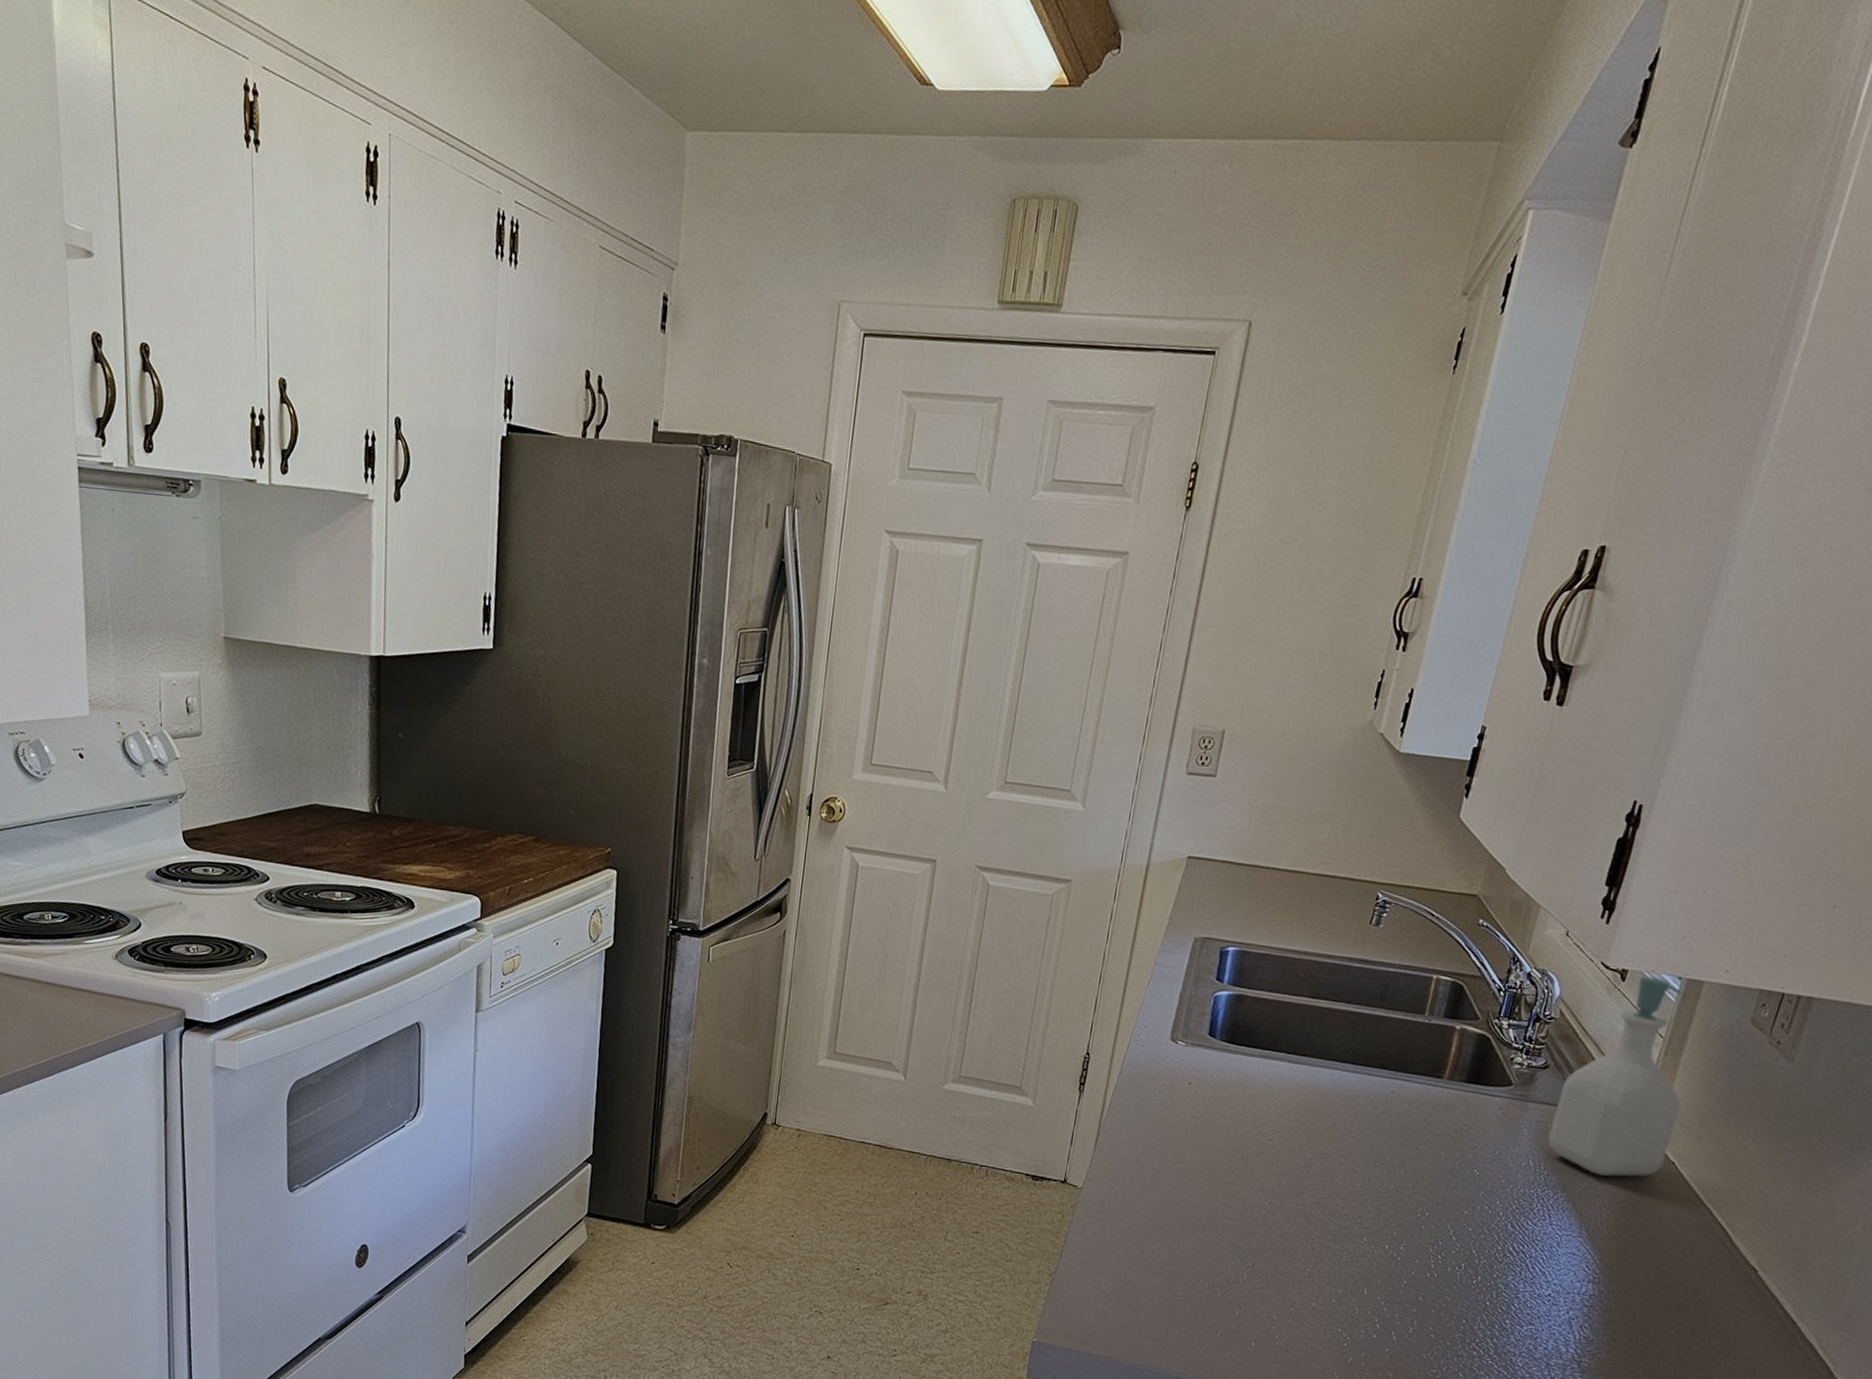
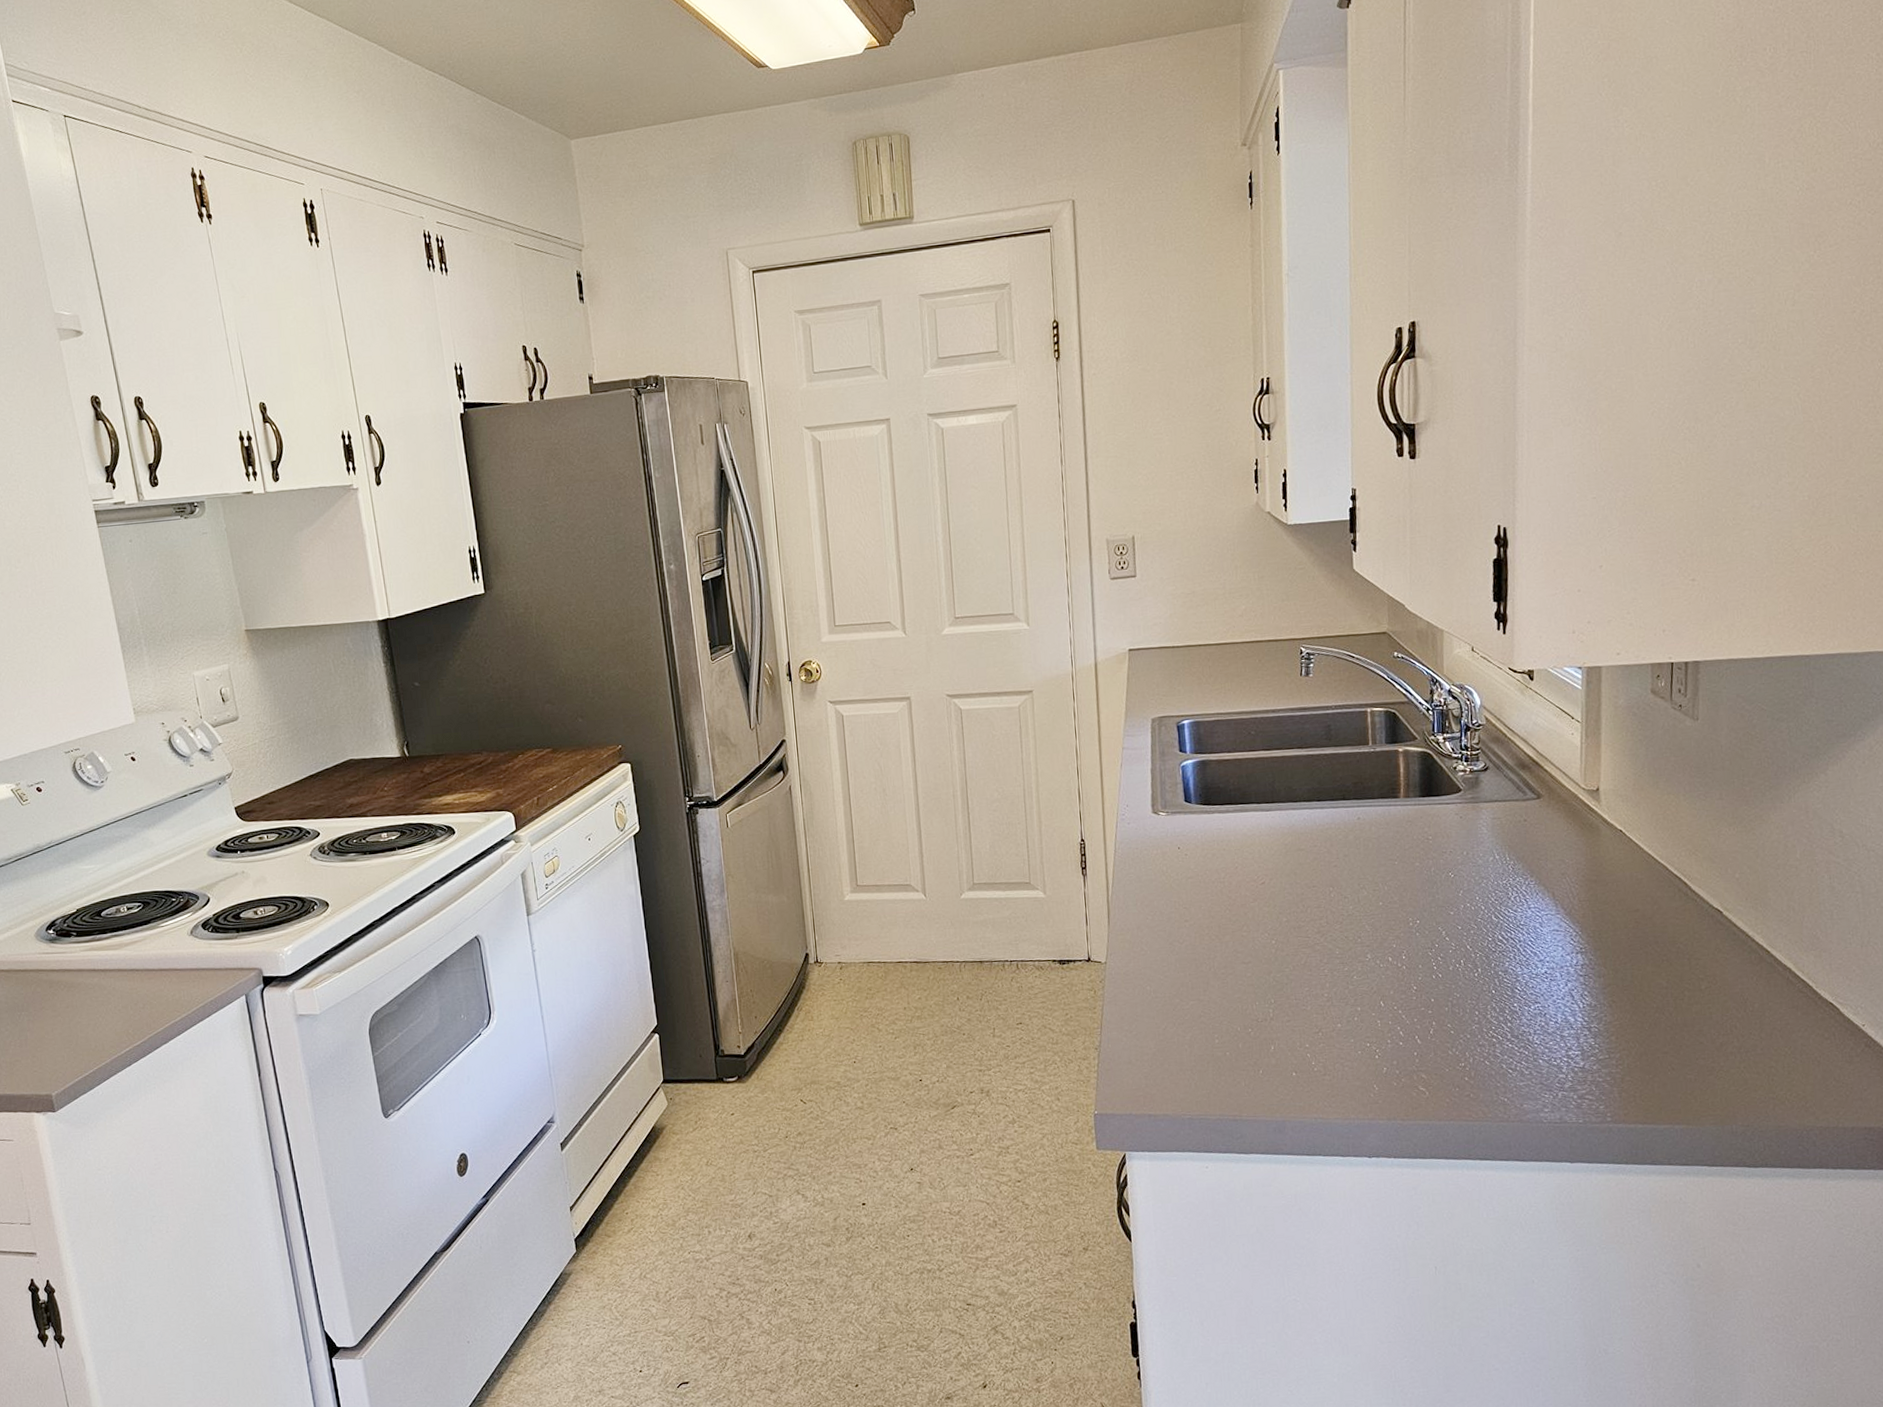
soap bottle: present [1548,976,1682,1177] -> none [1504,671,1613,856]

